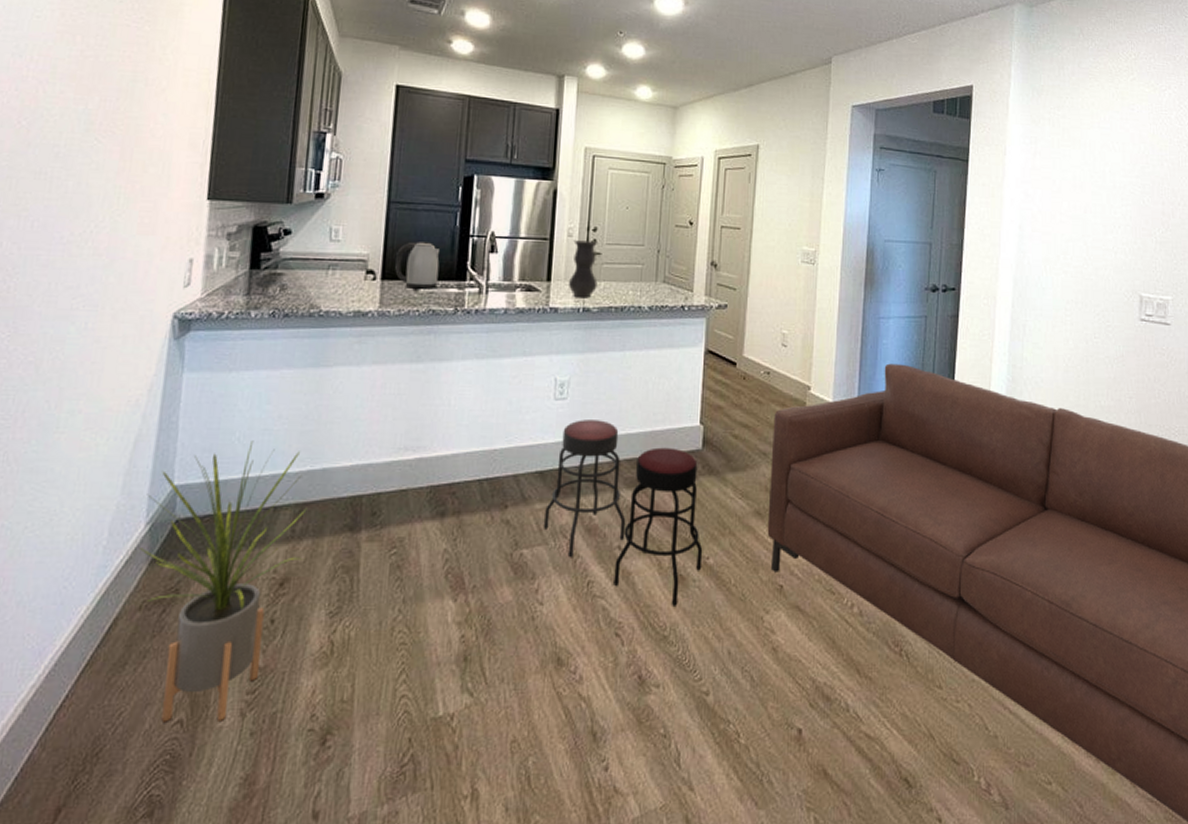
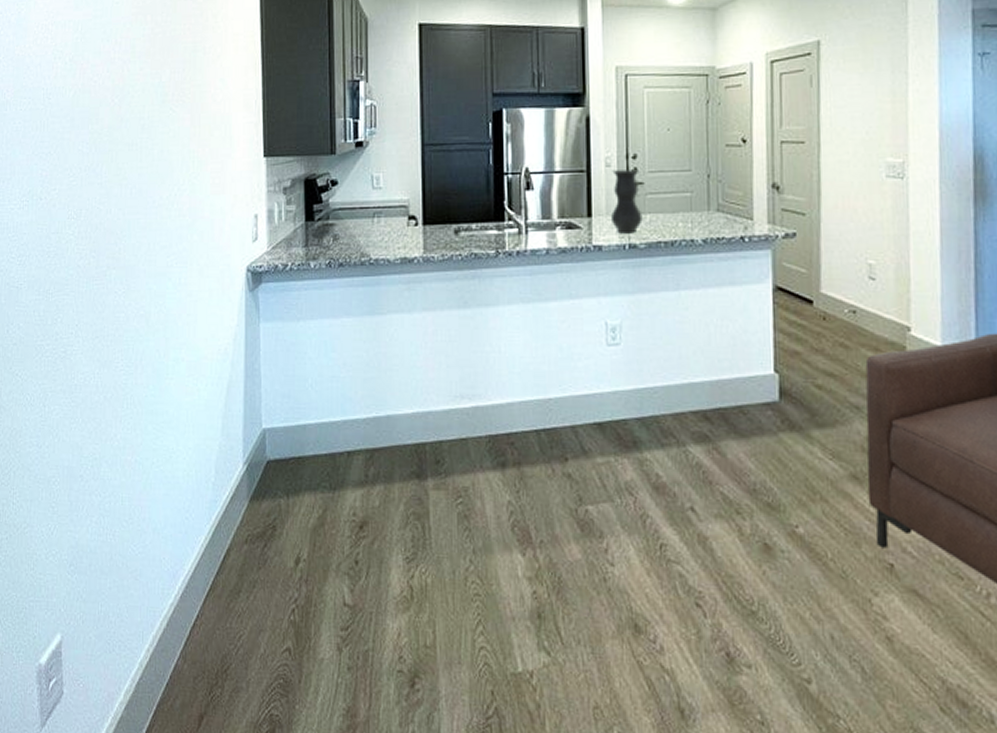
house plant: present [140,440,307,724] -> none [241,387,380,655]
kettle: present [395,242,441,289] -> none [435,183,477,232]
bar stool: present [543,420,703,606] -> none [606,367,791,579]

